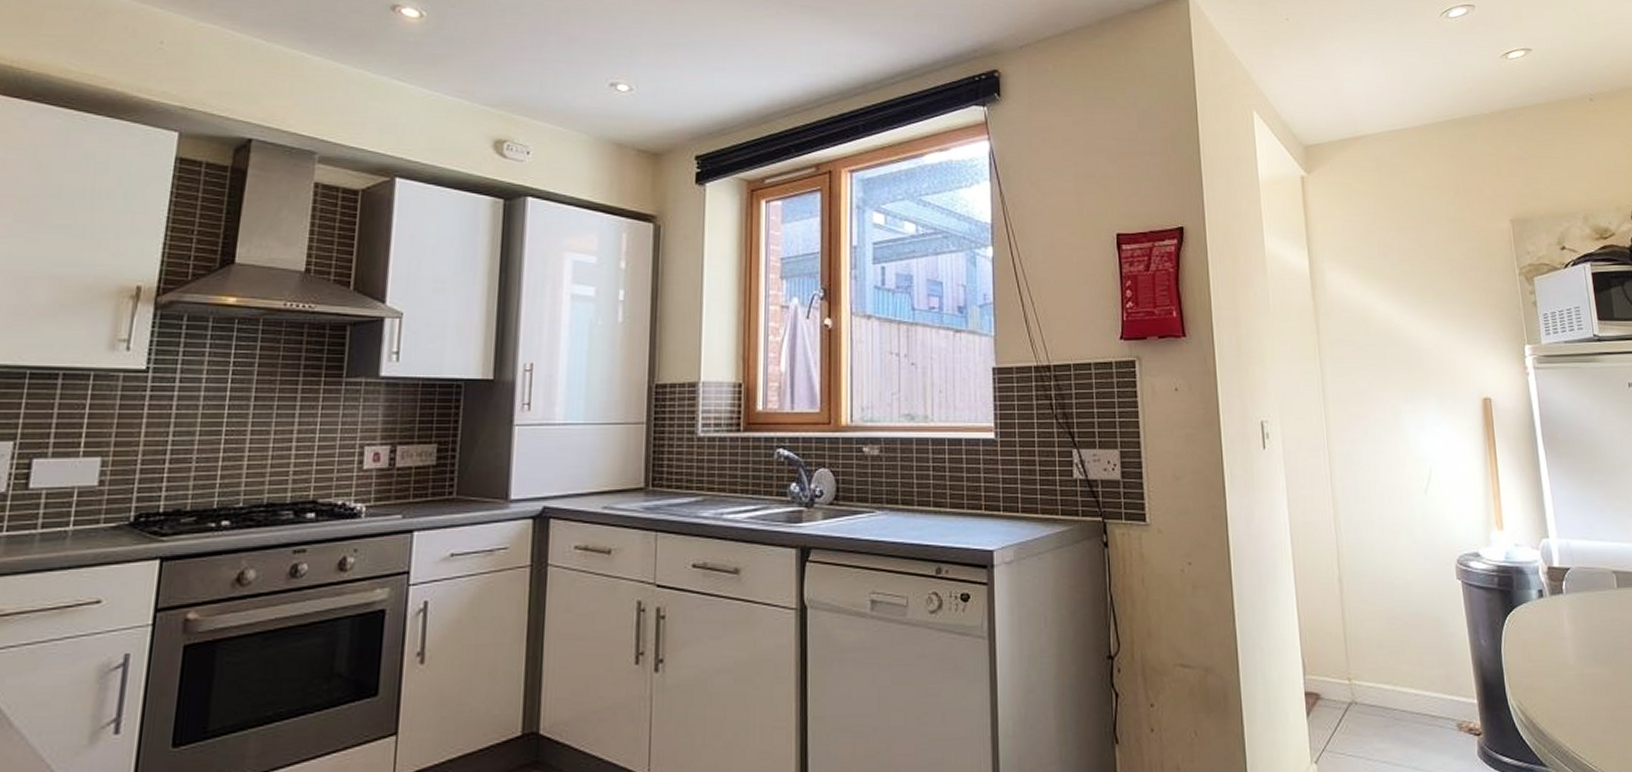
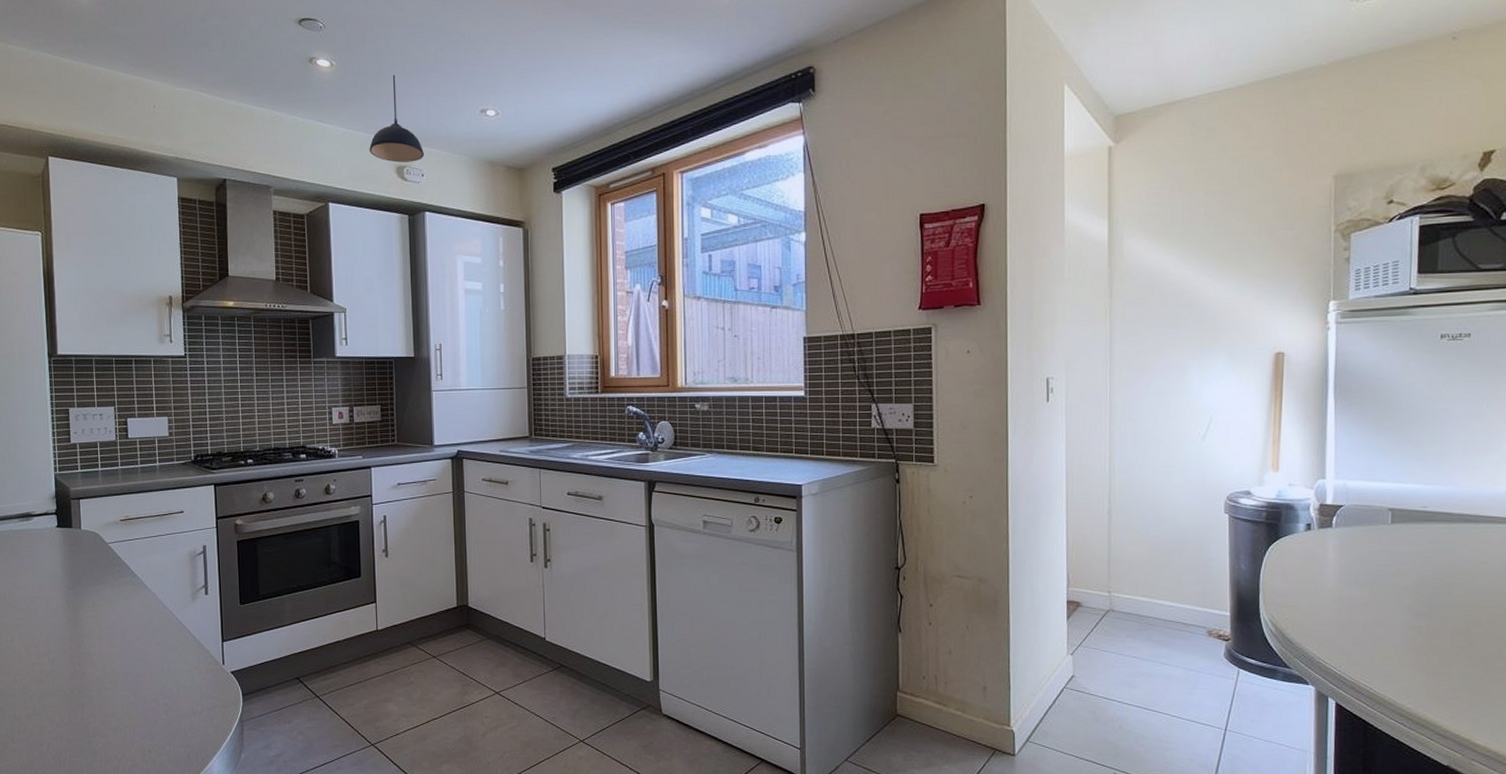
pendant light: none [459,33,534,136] -> present [369,74,425,163]

